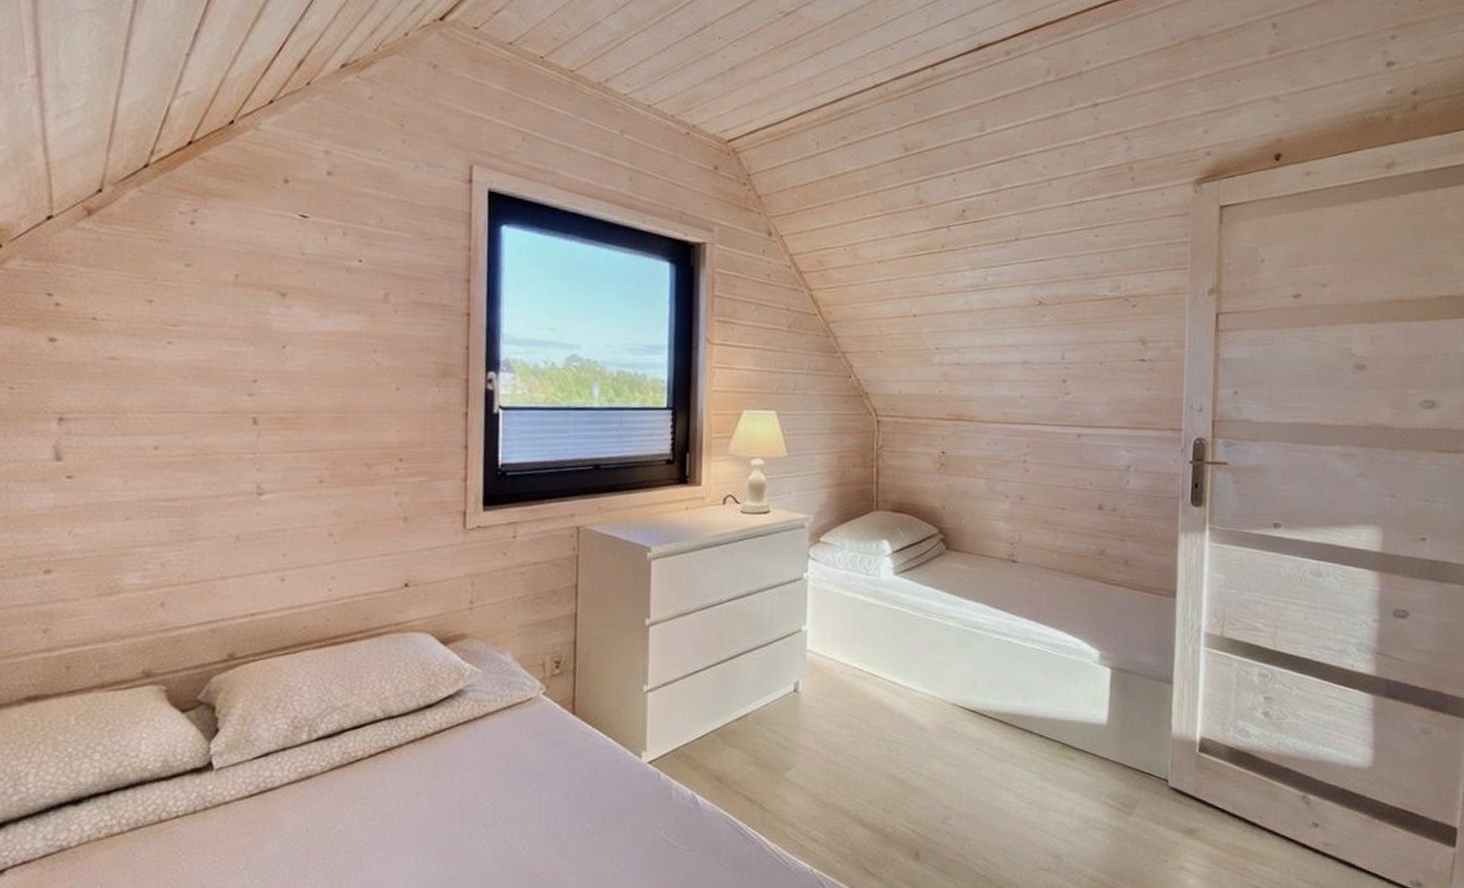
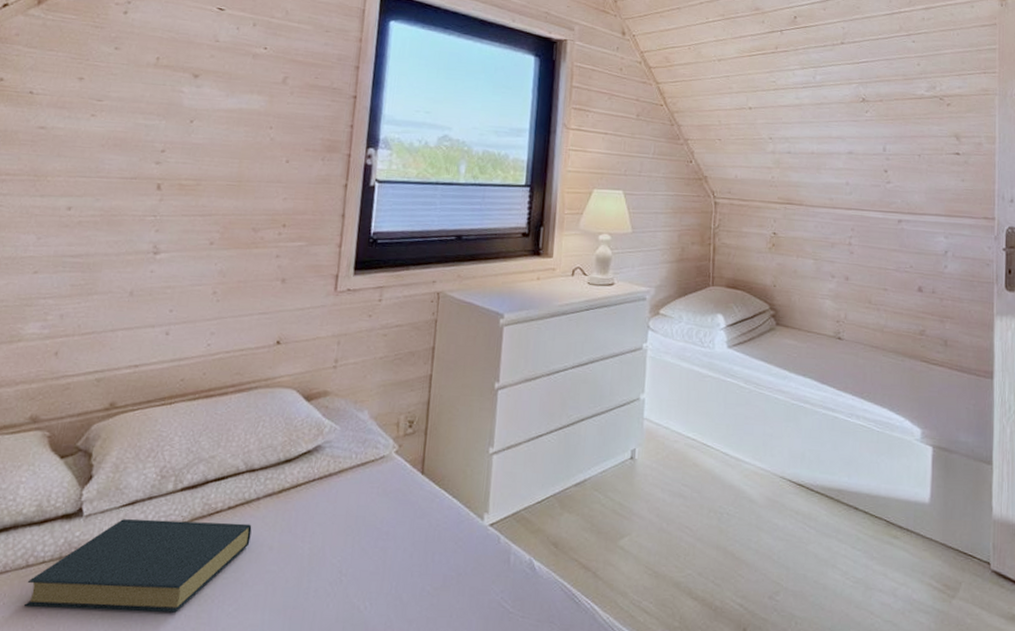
hardback book: none [161,770,396,862] -> present [23,518,252,613]

